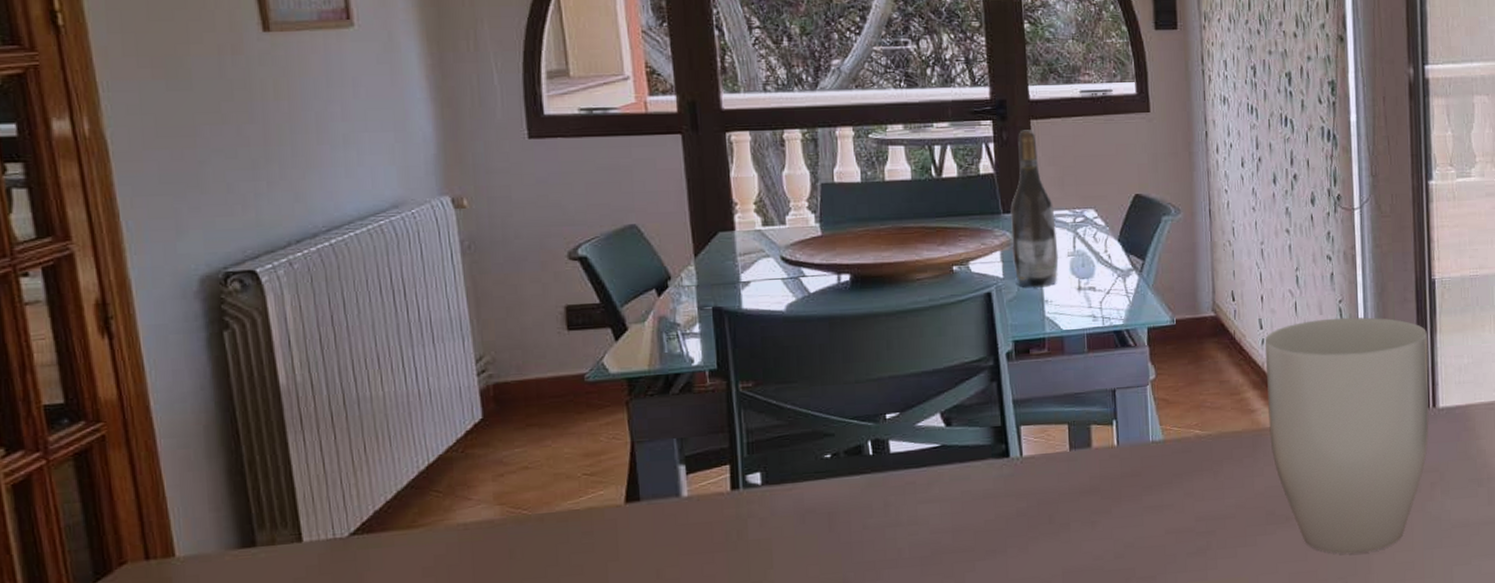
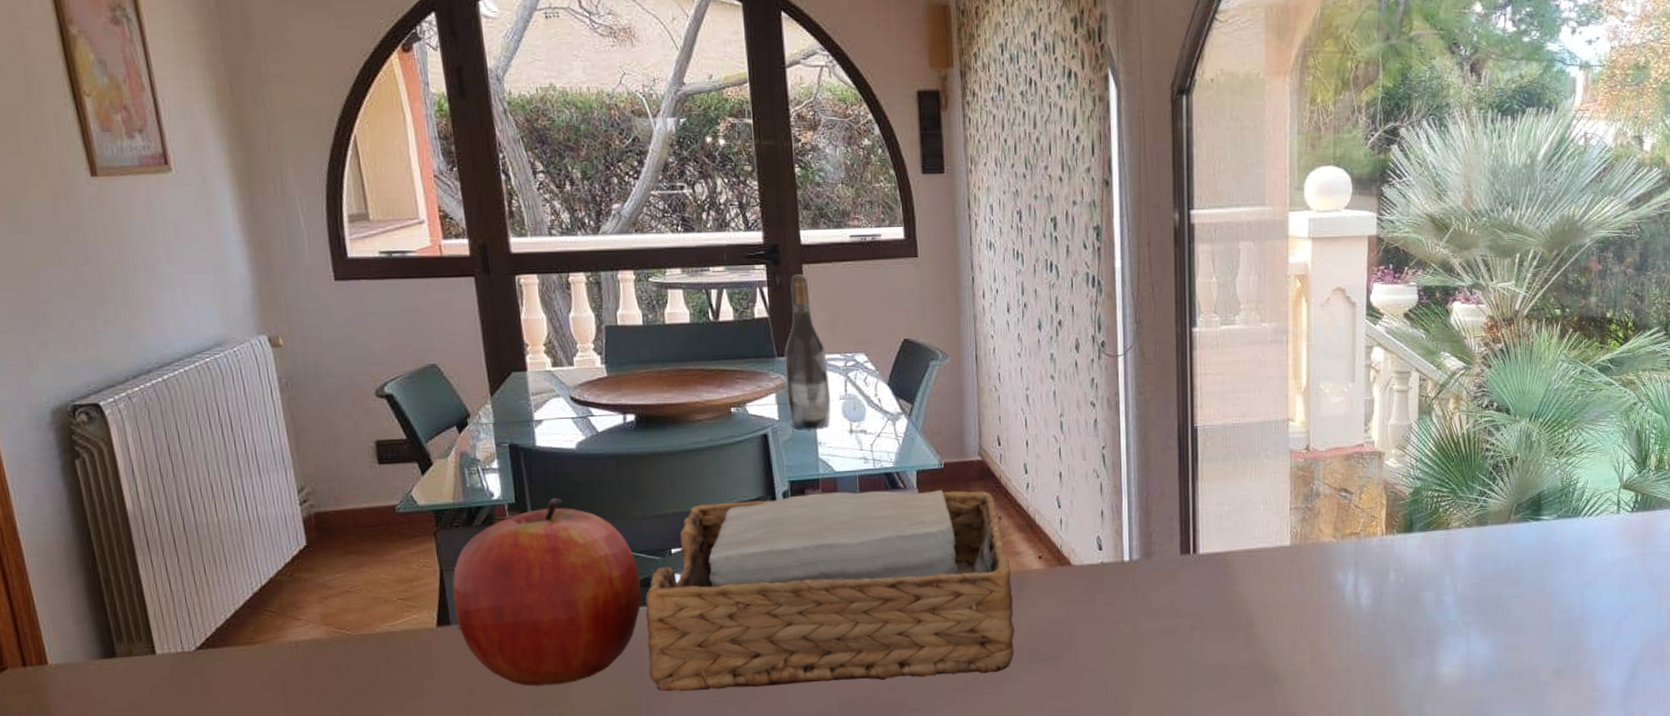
fruit: none [643,363,852,565] -> present [451,498,642,686]
napkin holder: none [856,347,1250,567] -> present [645,490,1015,692]
mug: present [1264,317,1429,554] -> none [1029,463,1190,693]

